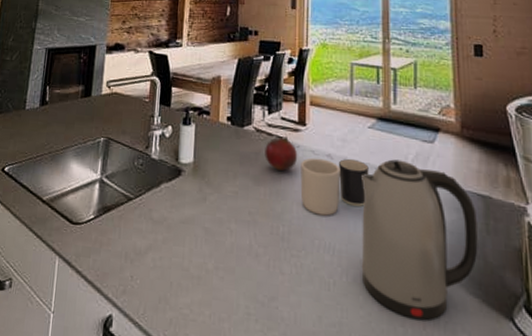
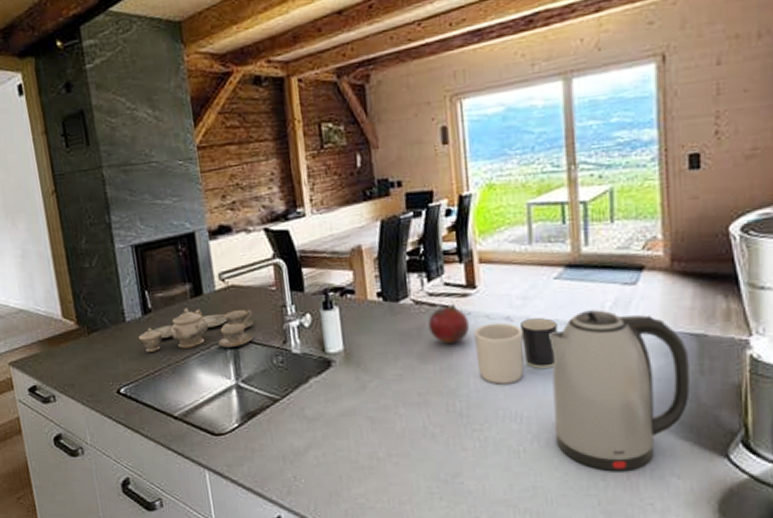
tea set: none [31,105,126,145] -> present [138,308,254,352]

